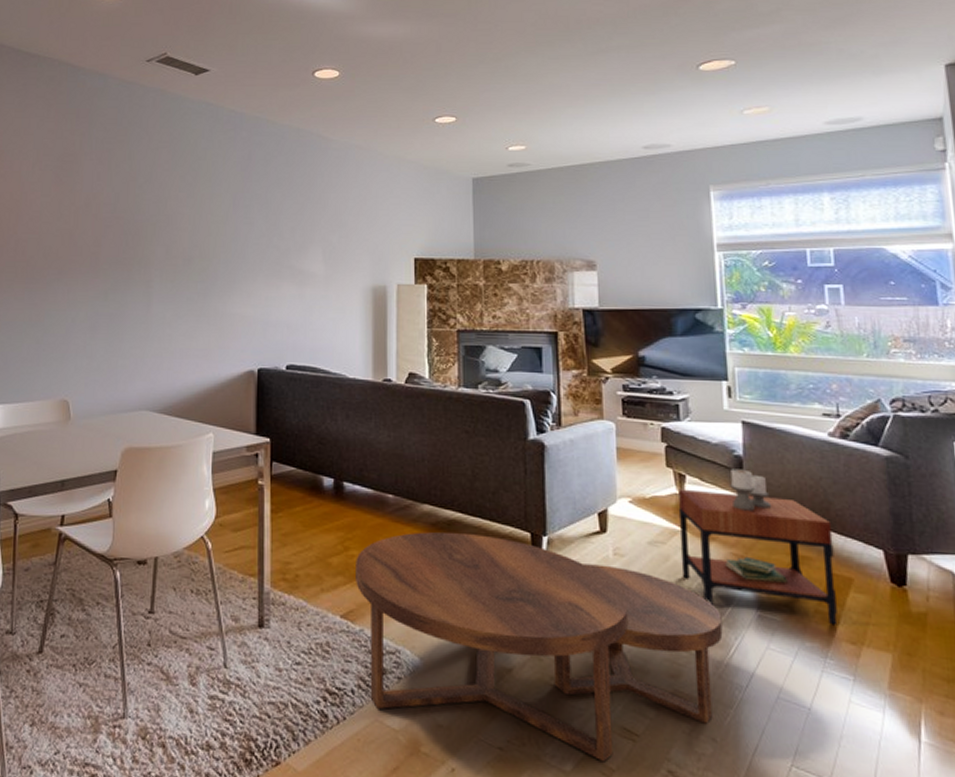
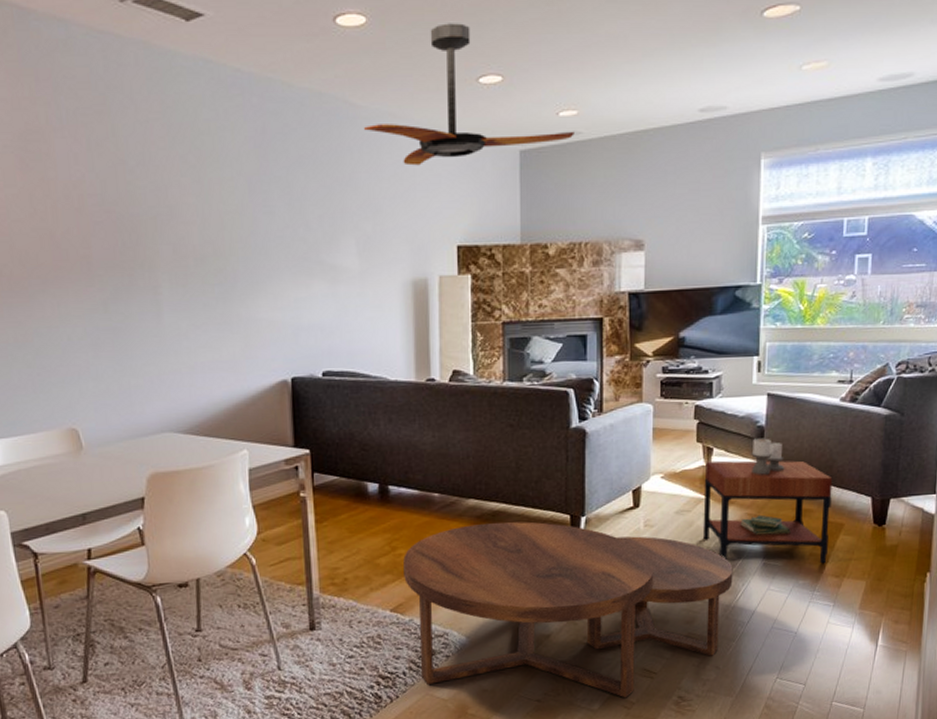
ceiling fan: none [334,76,523,189] -> present [364,23,574,166]

